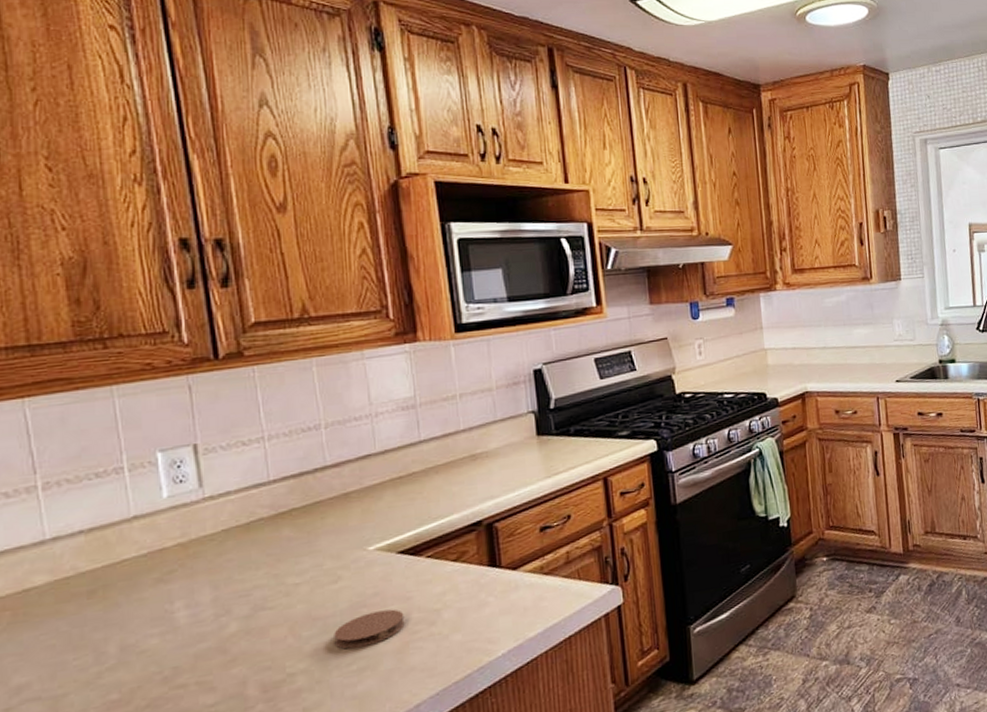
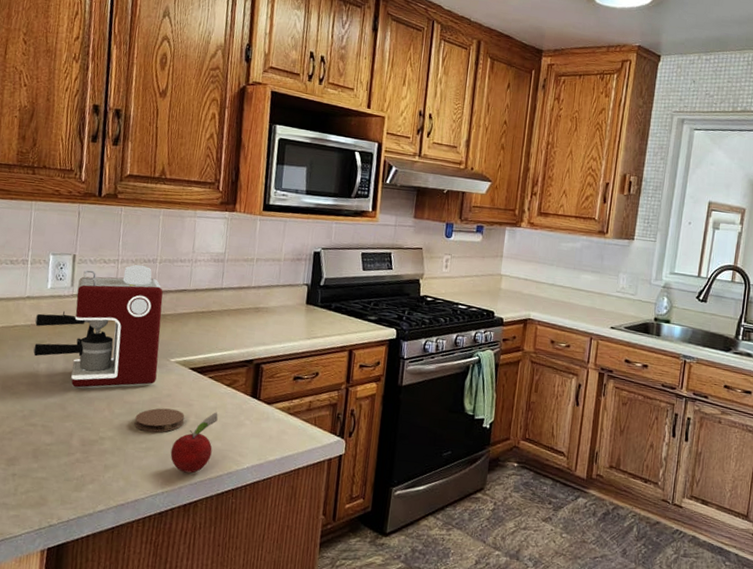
coffee maker: none [152,436,353,620] -> present [32,264,163,388]
fruit: none [393,597,452,686] -> present [170,412,218,474]

